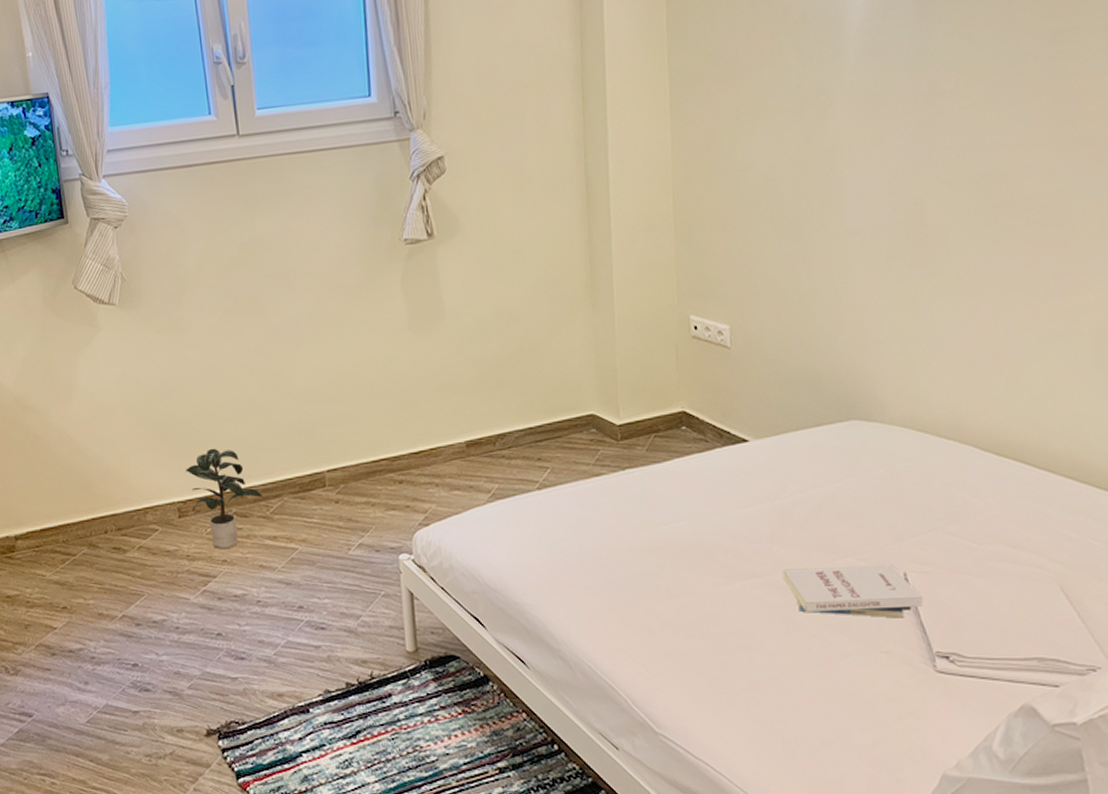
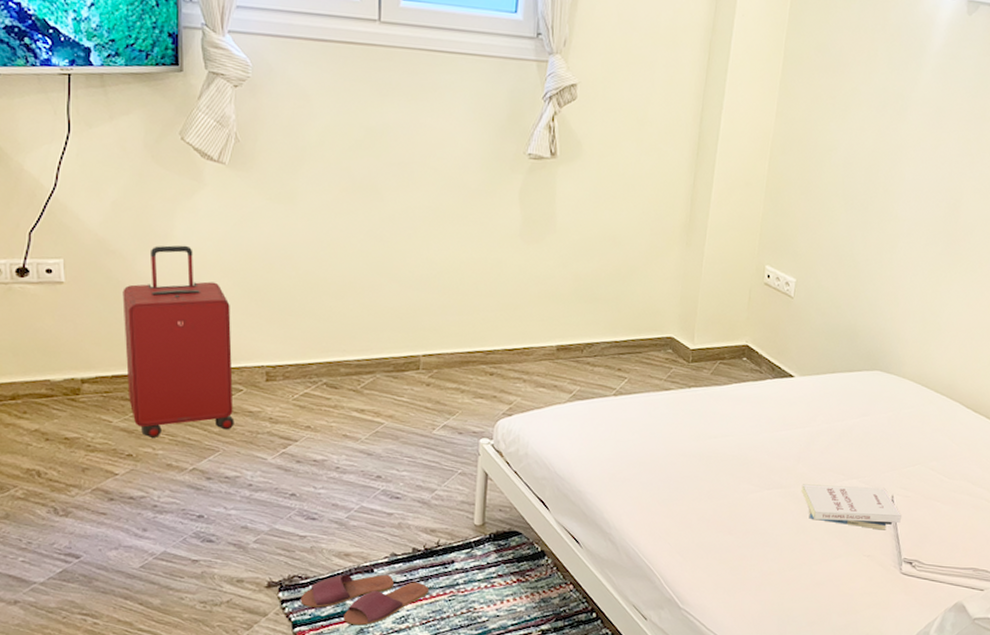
suitcase: none [40,391,155,588] -> present [122,245,234,438]
potted plant: present [185,448,263,550] -> none [279,319,356,417]
slippers: none [240,714,370,773] -> present [300,574,430,626]

